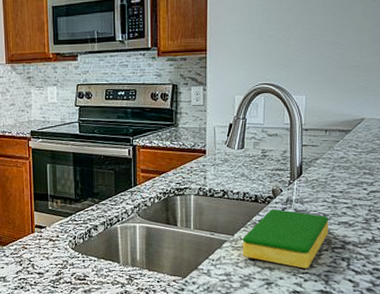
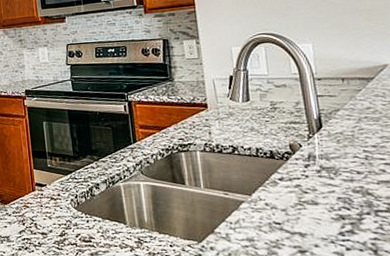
dish sponge: present [242,209,329,269] -> none [262,166,367,235]

